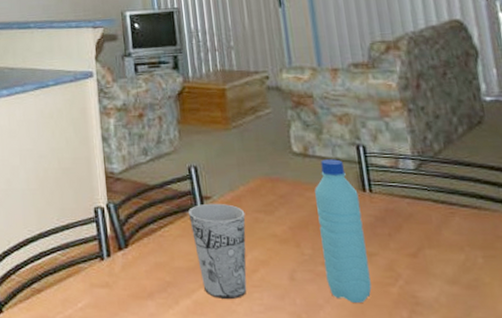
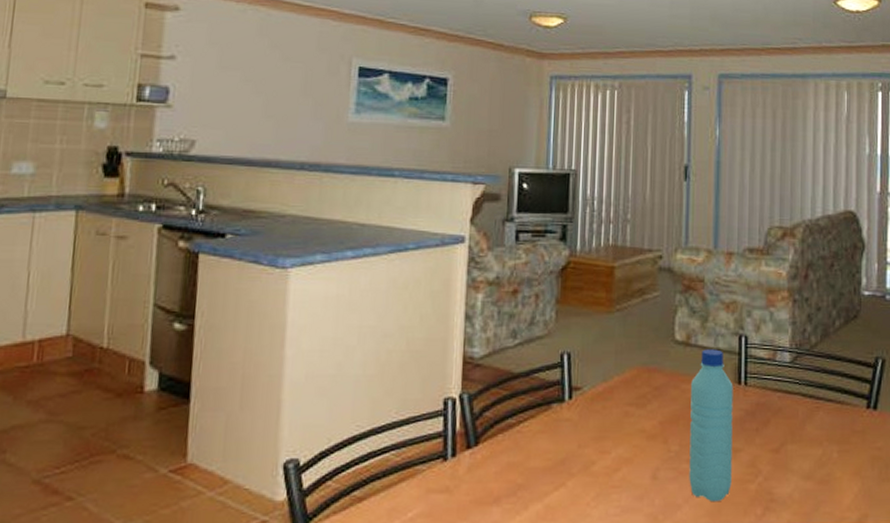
cup: present [189,203,247,300] -> none [554,394,616,503]

